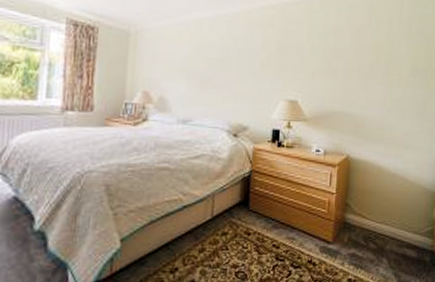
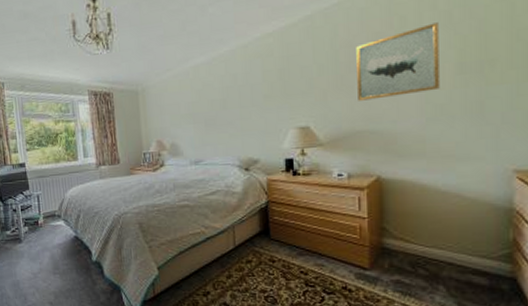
wall art: none [339,30,402,87] -> present [356,22,440,101]

